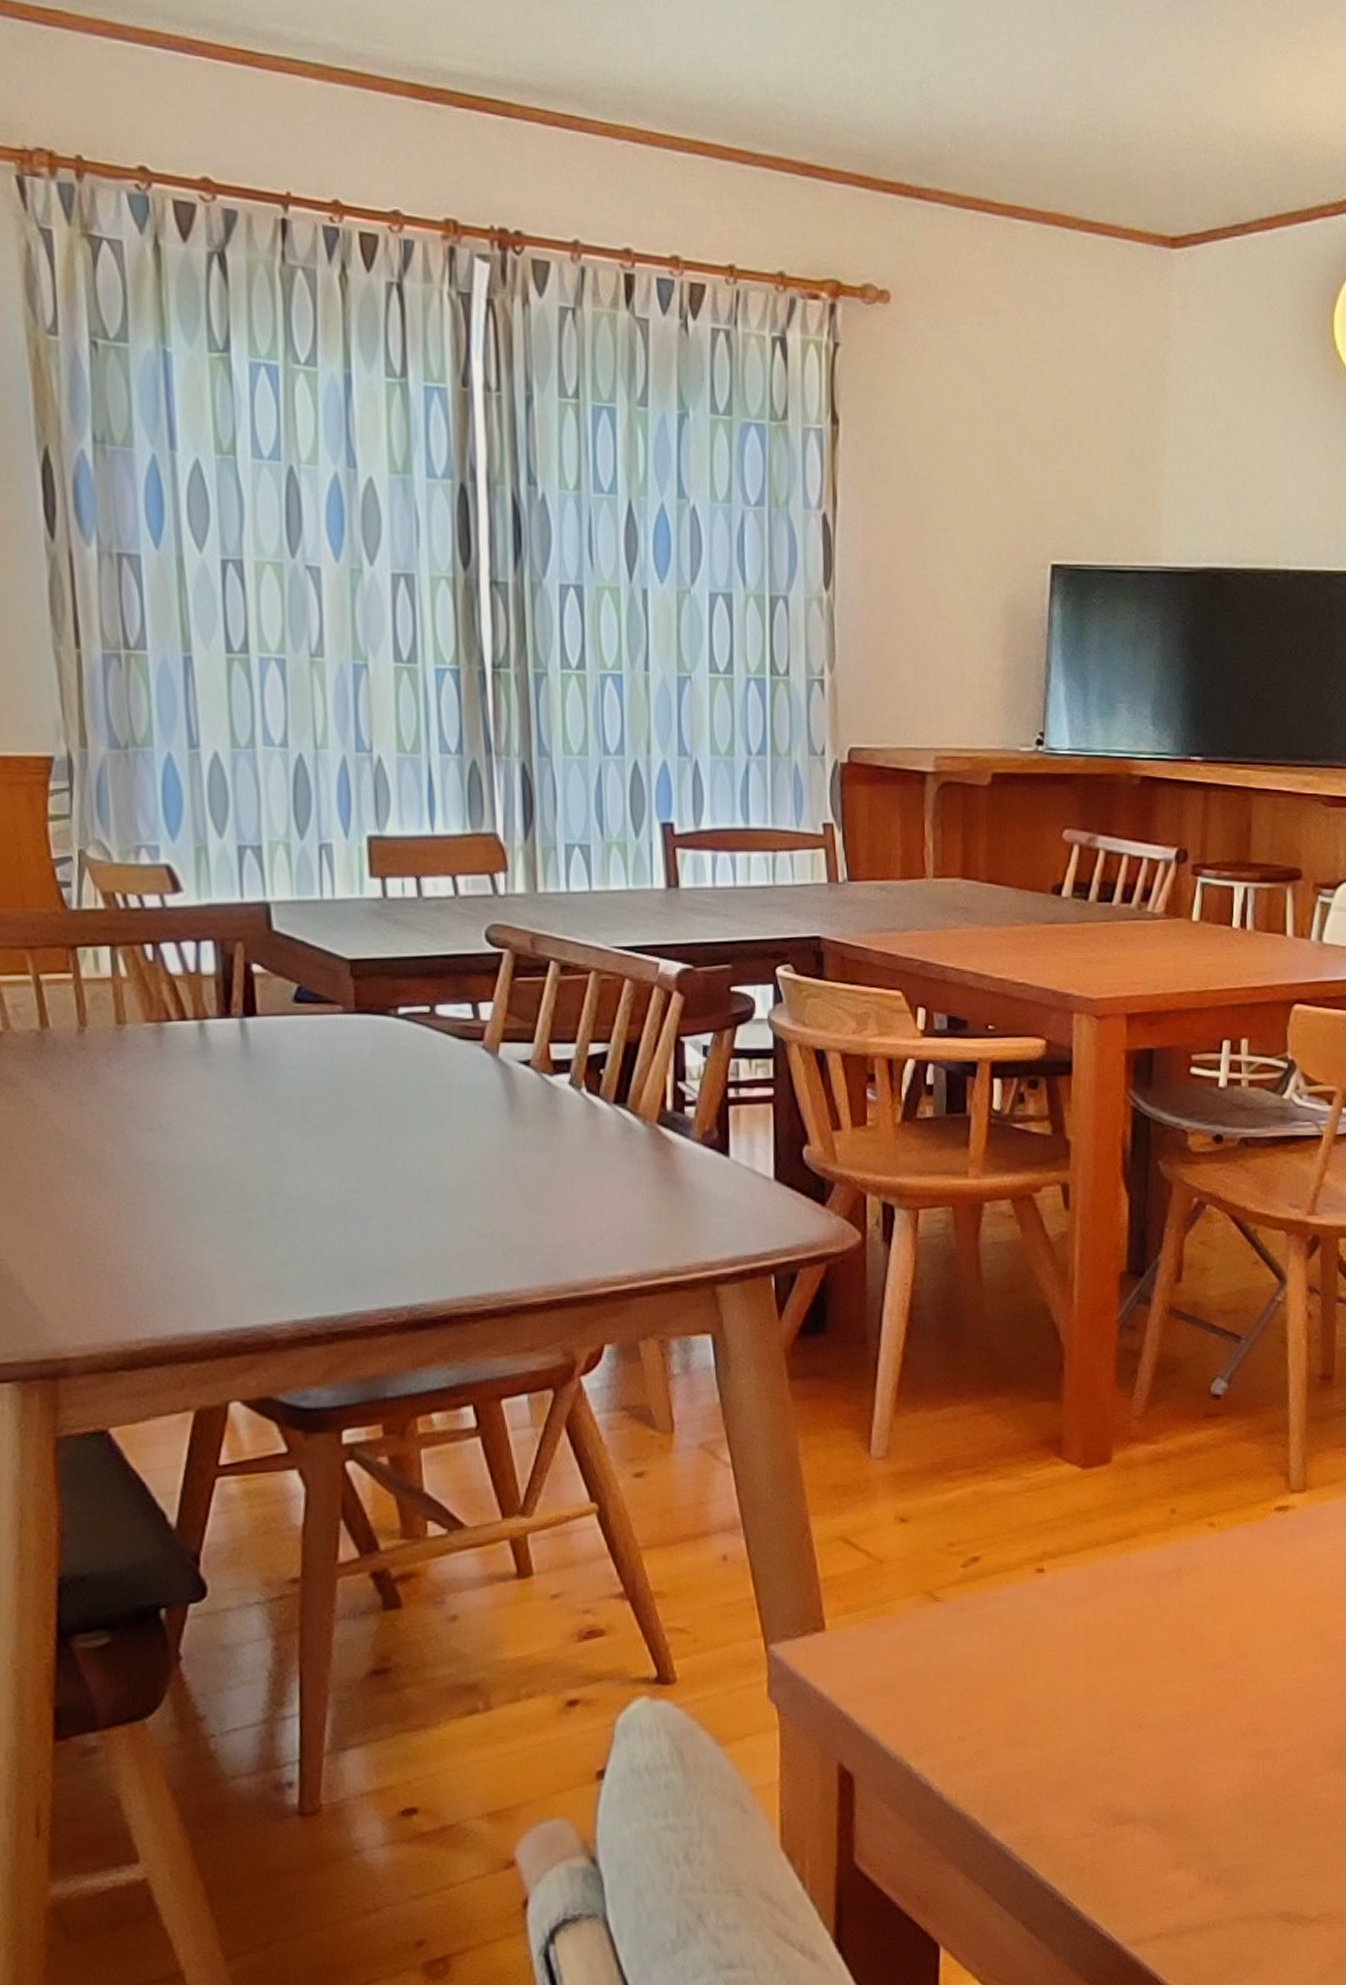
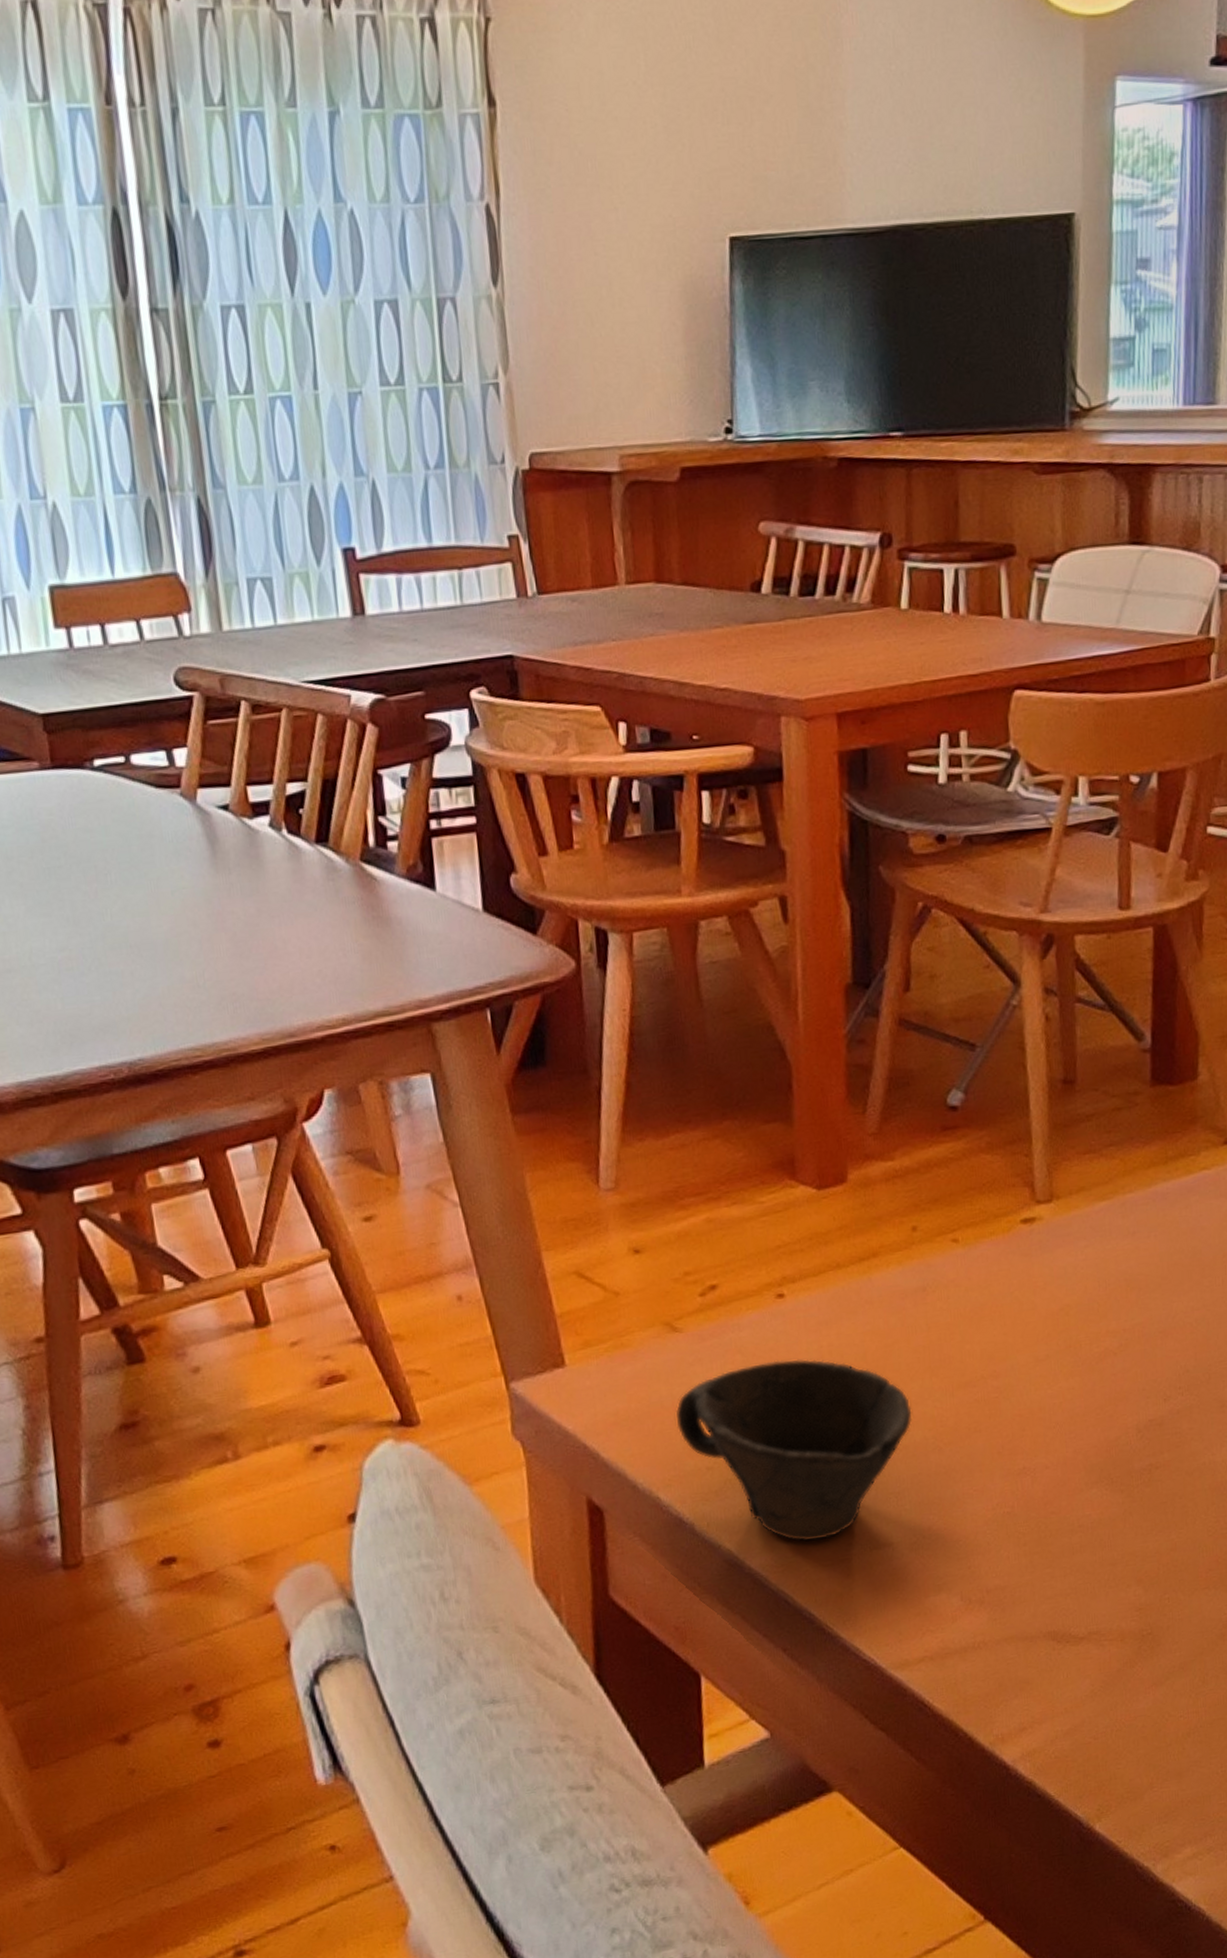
cup: none [931,1633,1161,1815] -> present [675,1359,913,1542]

